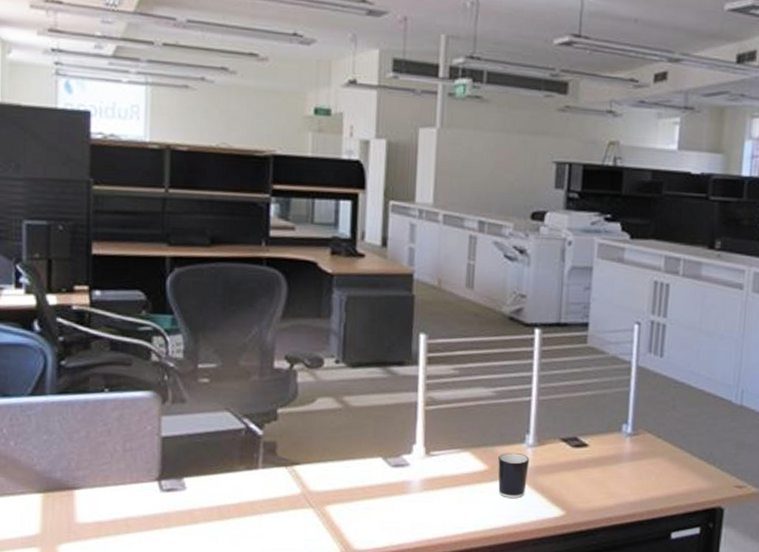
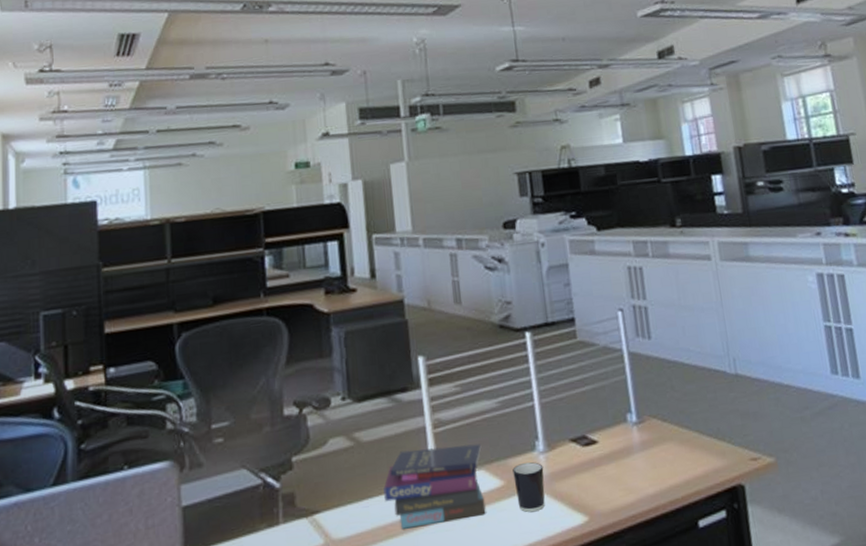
books: none [366,421,471,494] -> present [383,443,486,529]

